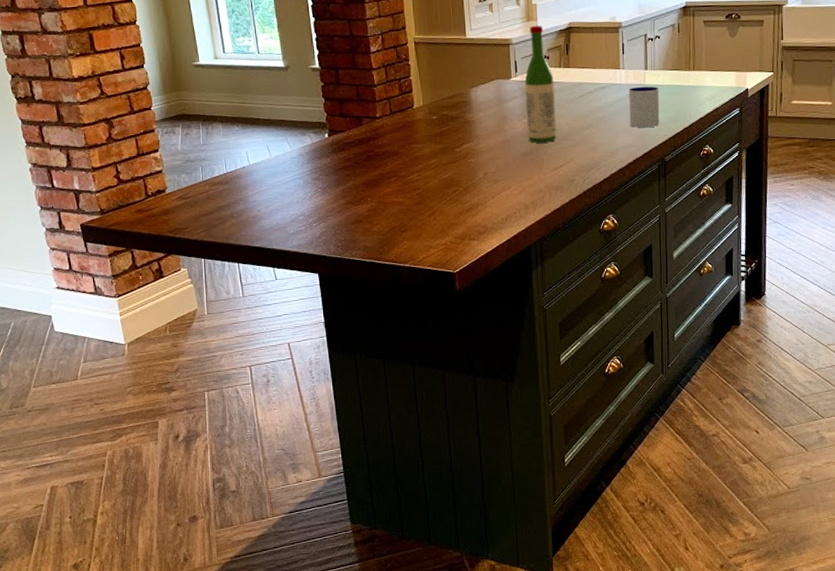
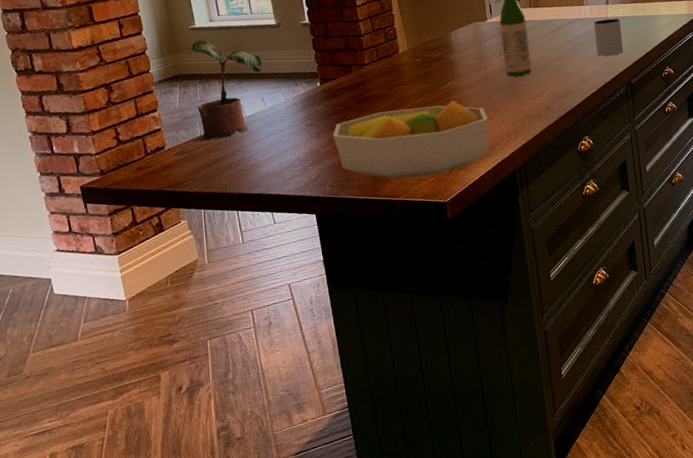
potted plant: none [194,79,268,187] -> present [190,40,262,142]
fruit bowl: none [339,164,506,244] -> present [332,100,489,180]

